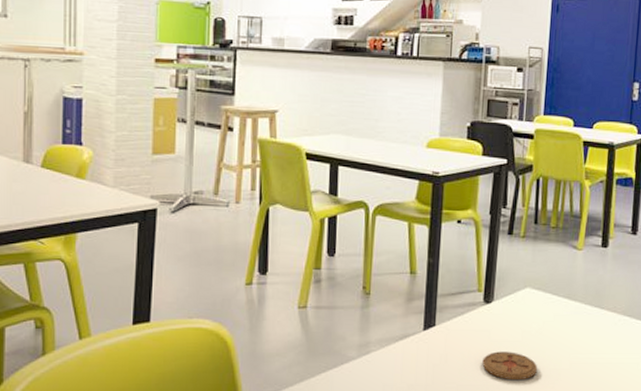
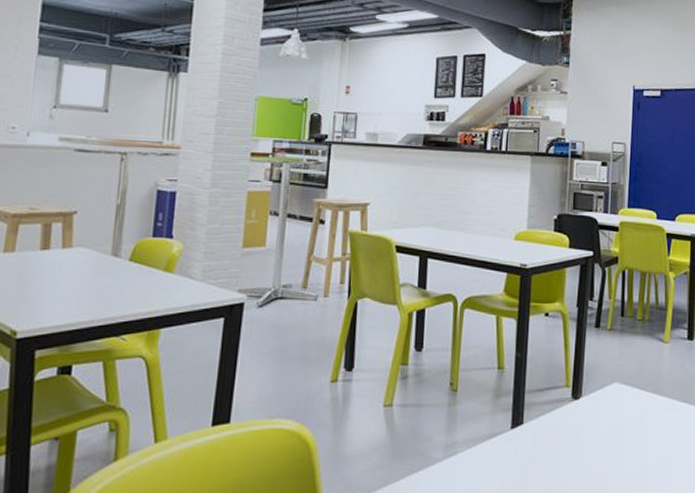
coaster: present [482,351,538,381] -> none [571,451,628,482]

